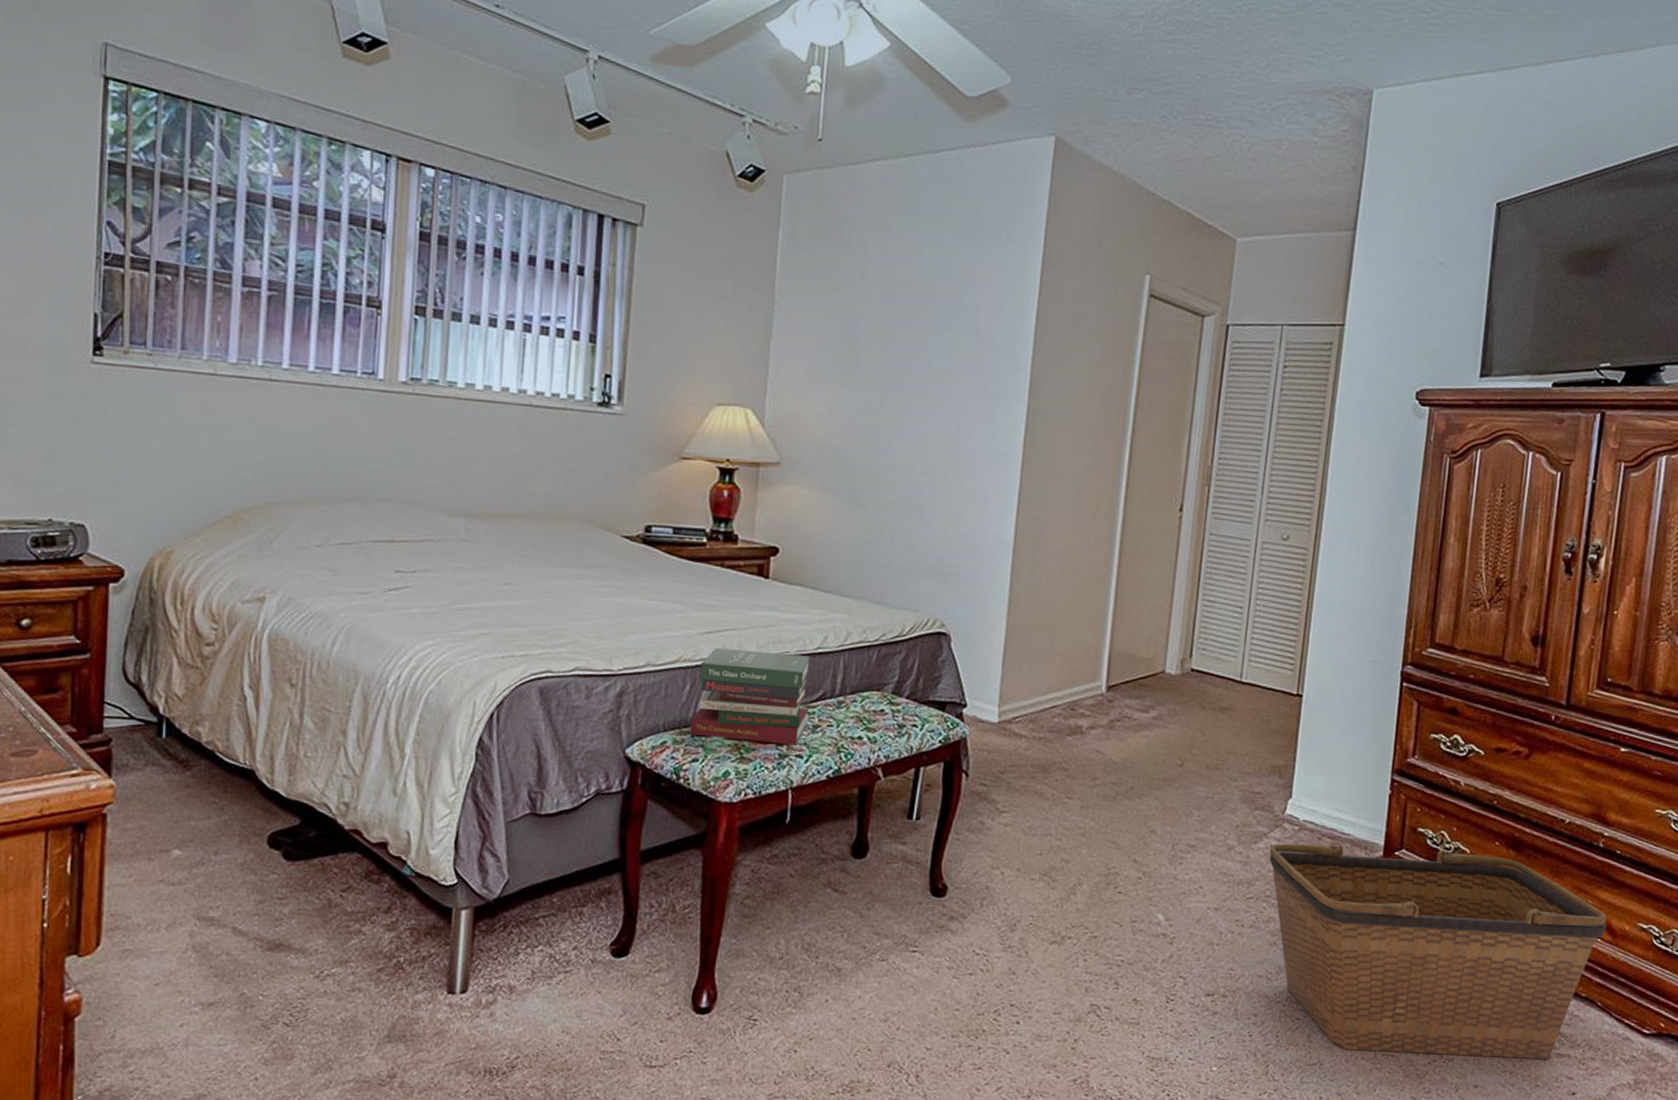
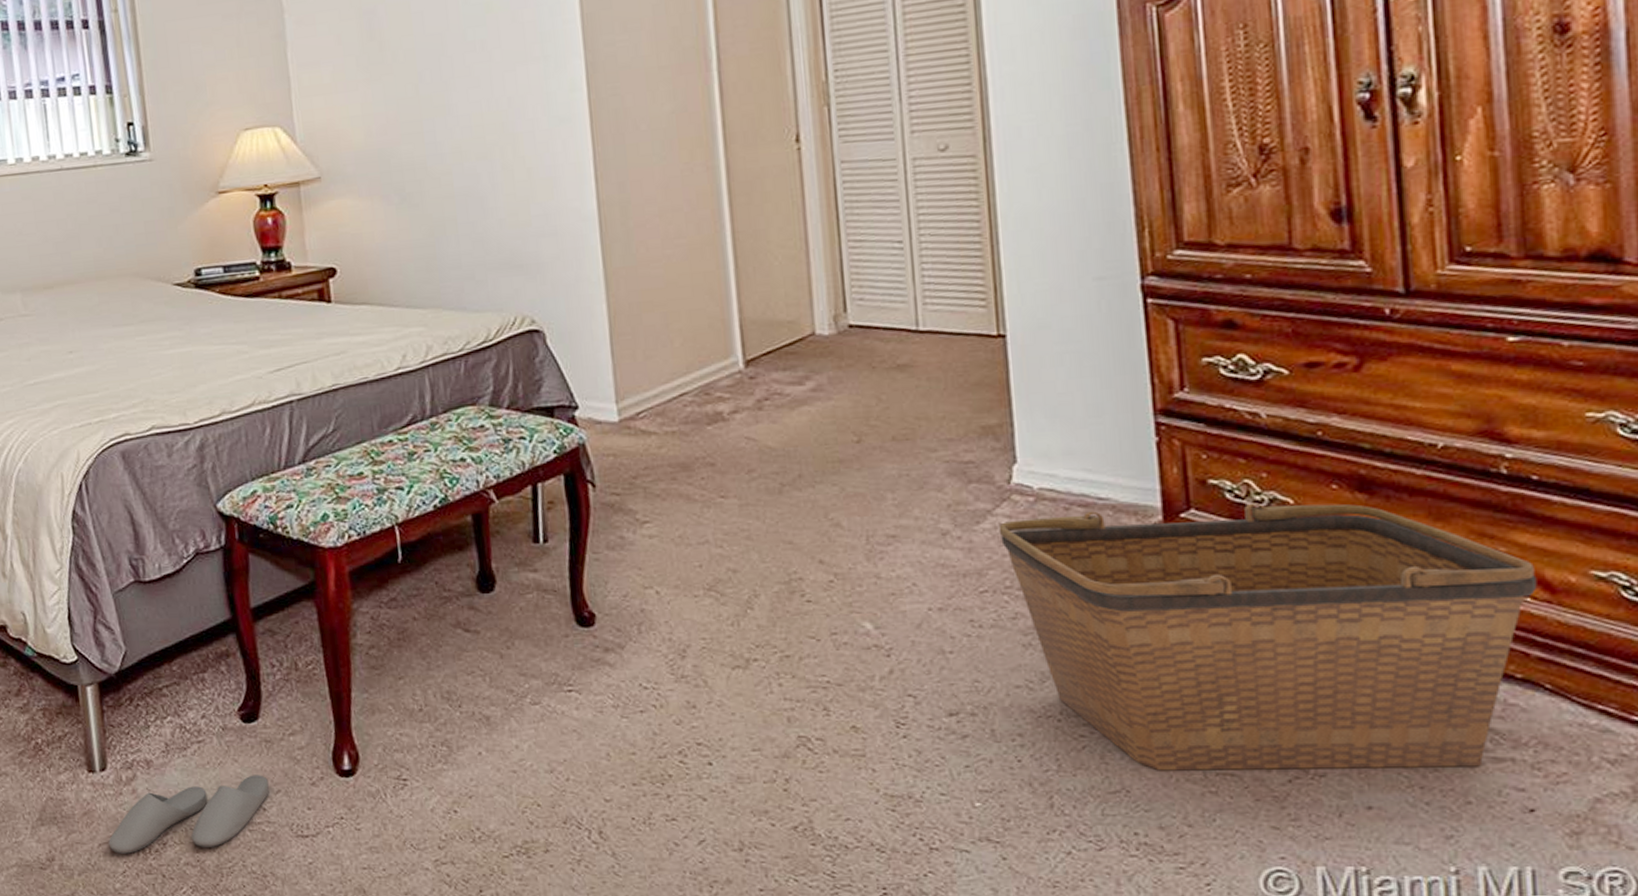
slippers: none [456,1006,628,1075] -> present [108,775,270,854]
books: present [689,648,810,746] -> none [277,378,403,481]

